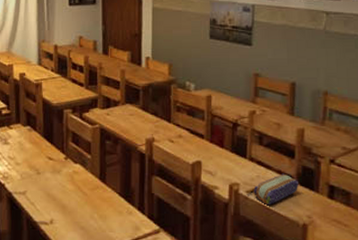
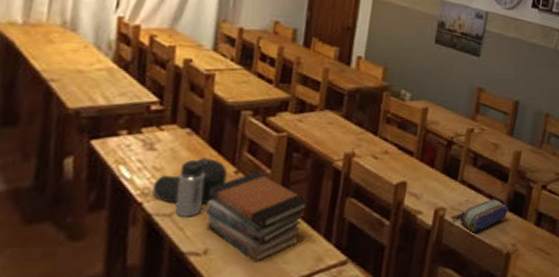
water bottle: none [9,148,60,194] -> present [152,158,228,217]
book stack: none [47,157,123,231] -> present [205,172,310,263]

